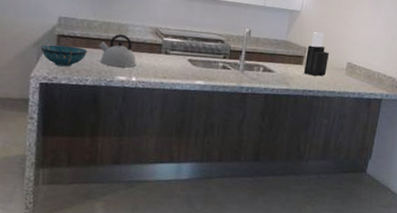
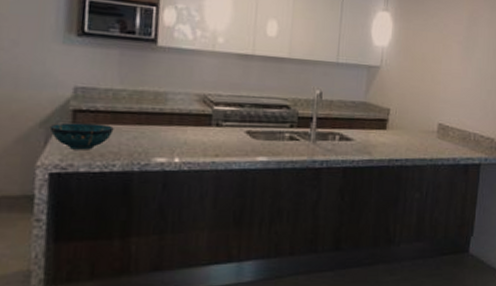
kettle: present [98,34,137,68] -> none [128,104,180,146]
knife block: present [304,32,329,77] -> none [389,89,416,142]

